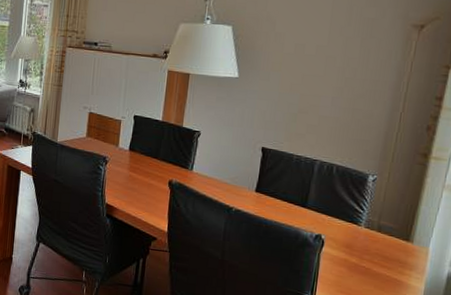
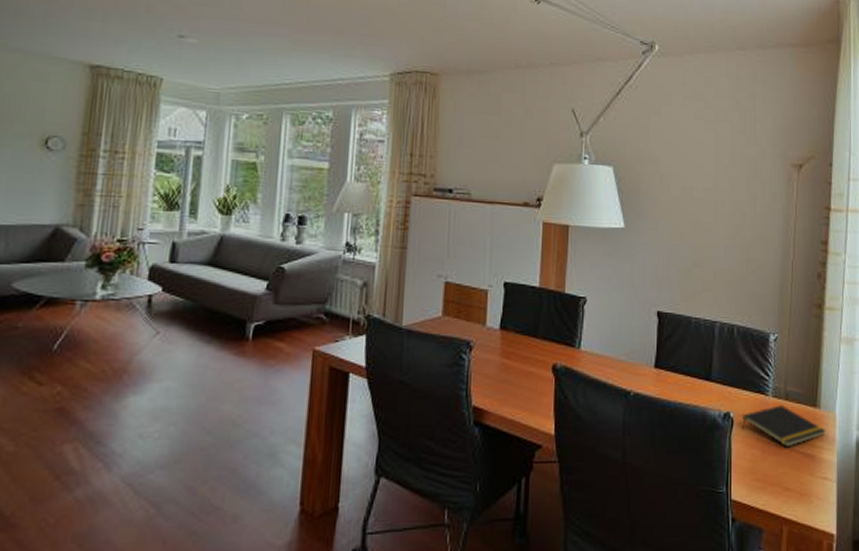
notepad: none [331,235,417,271] -> present [741,405,826,447]

